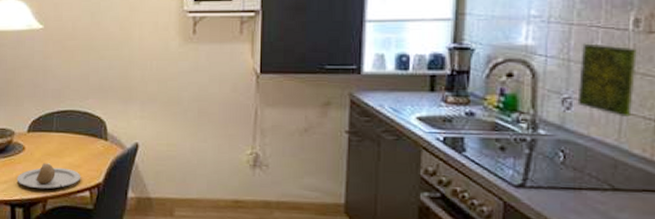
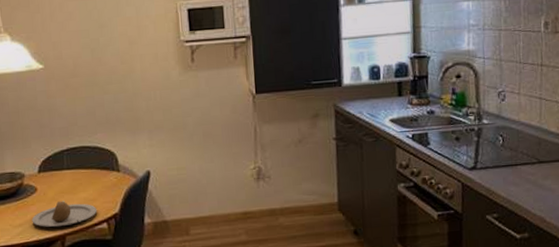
decorative tile: present [577,43,639,117] -> none [509,44,549,103]

